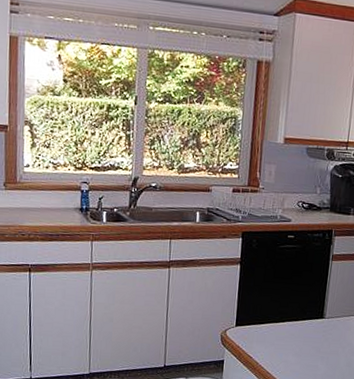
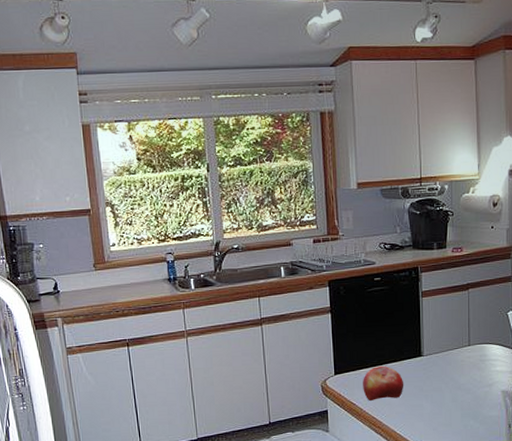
fruit: none [261,322,303,357] -> present [363,365,404,401]

